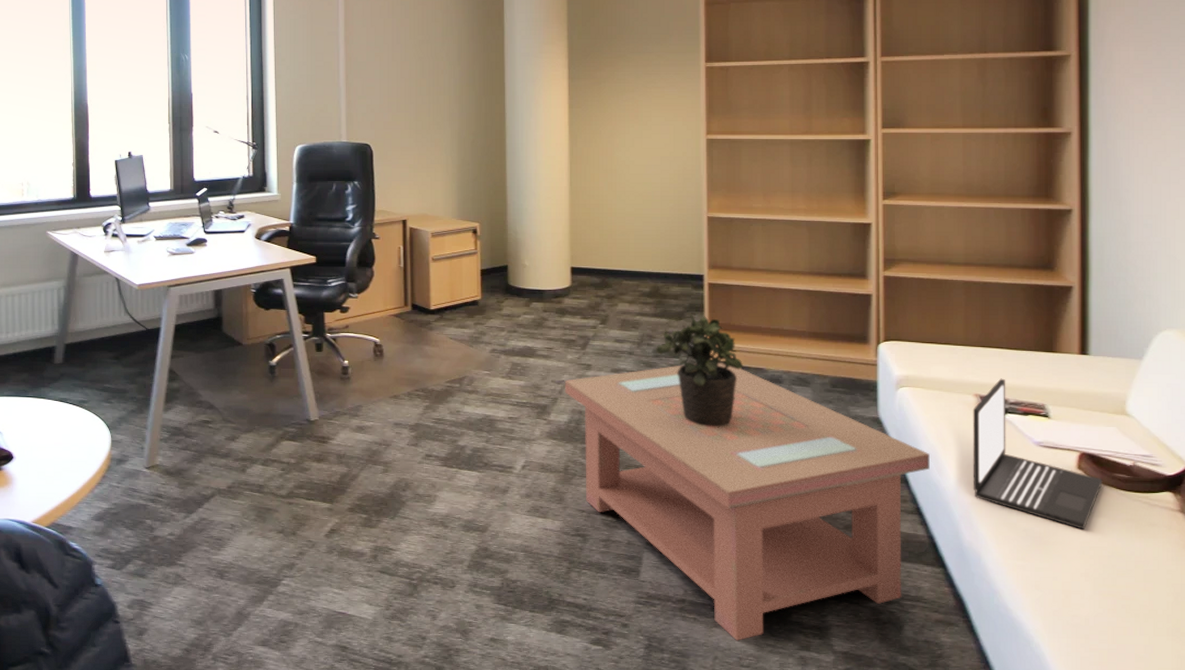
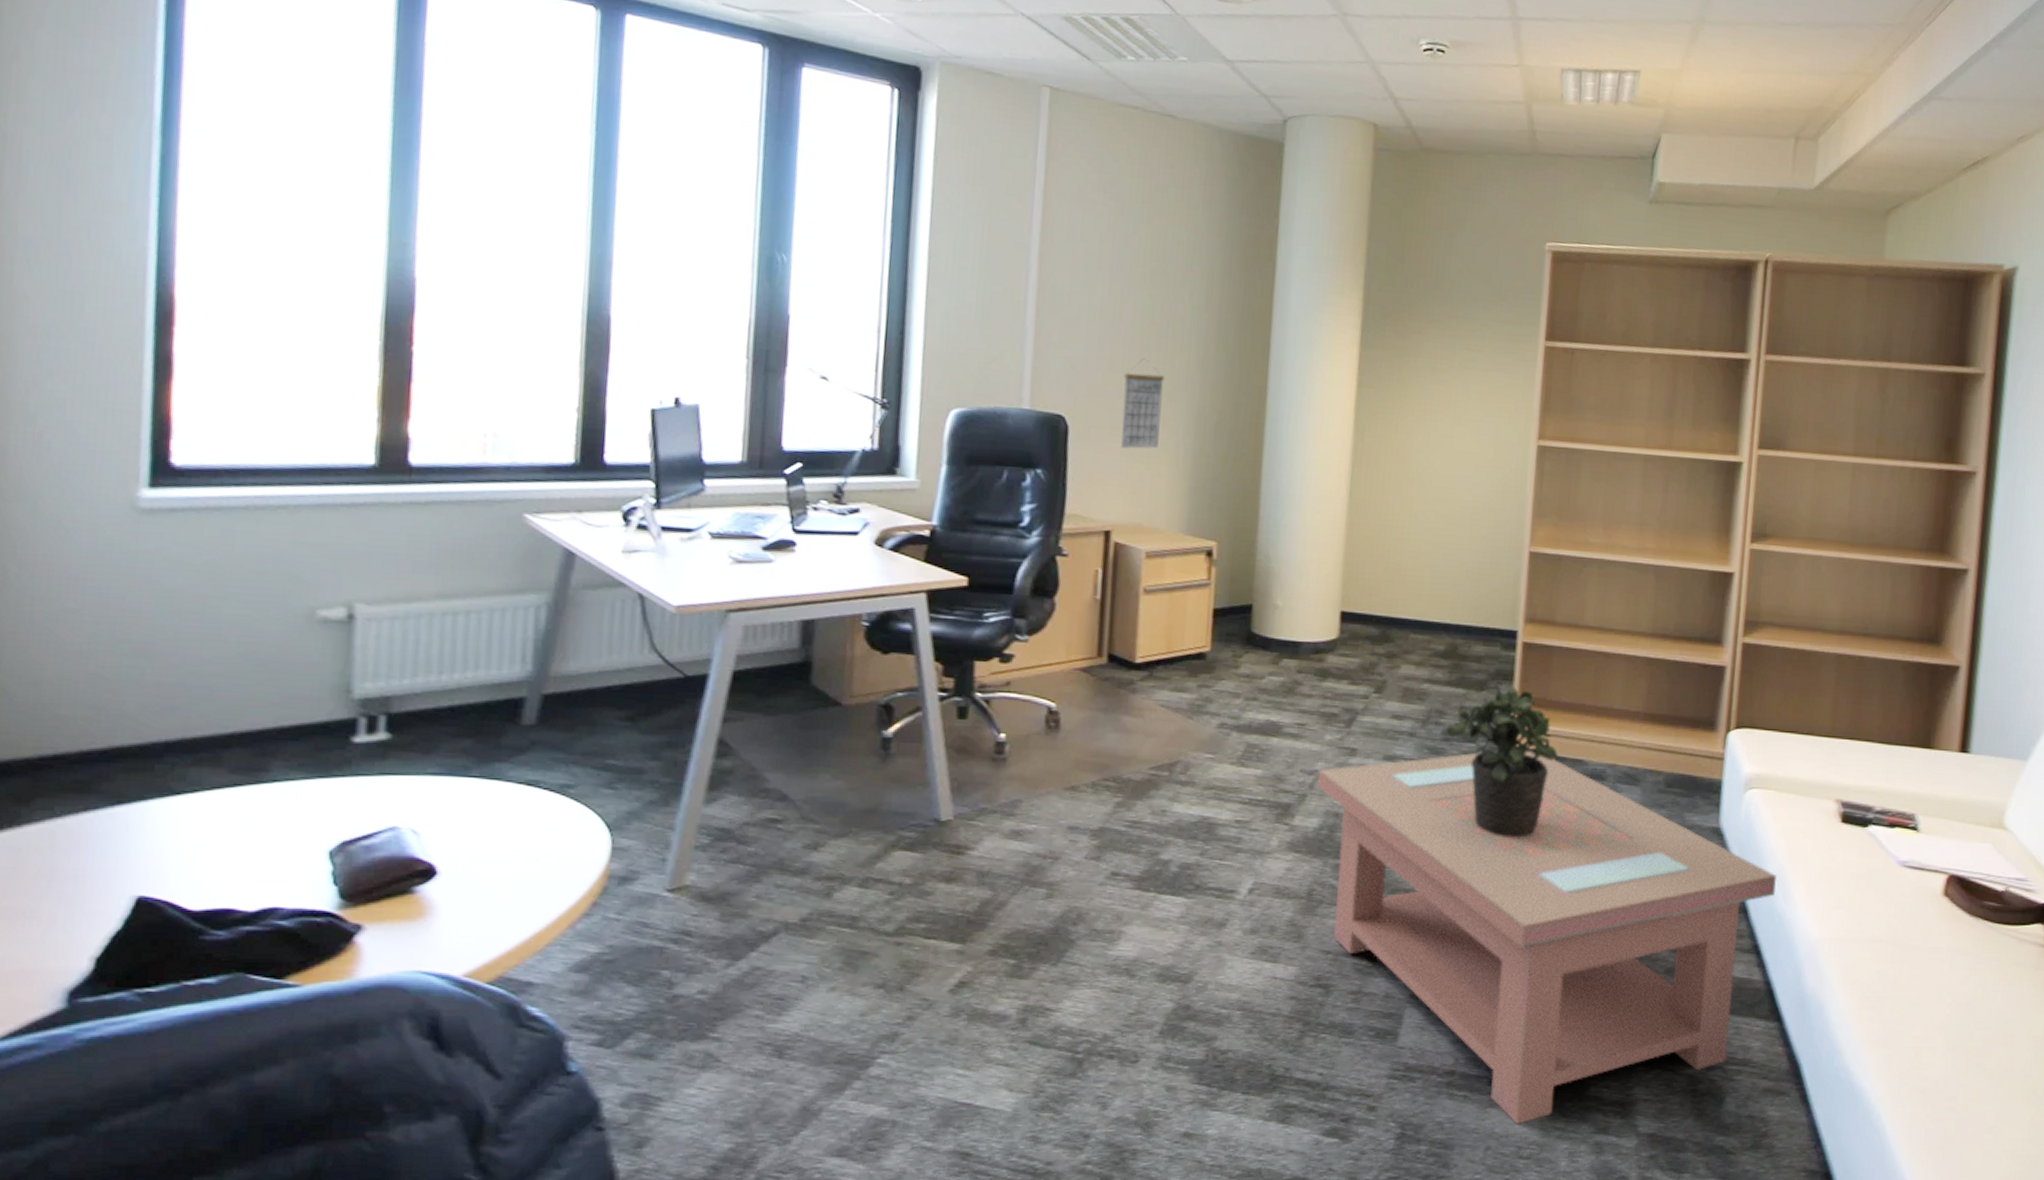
calendar: none [407,101,435,163] -> present [1120,358,1165,449]
laptop: present [972,378,1103,530] -> none [1822,780,1970,971]

